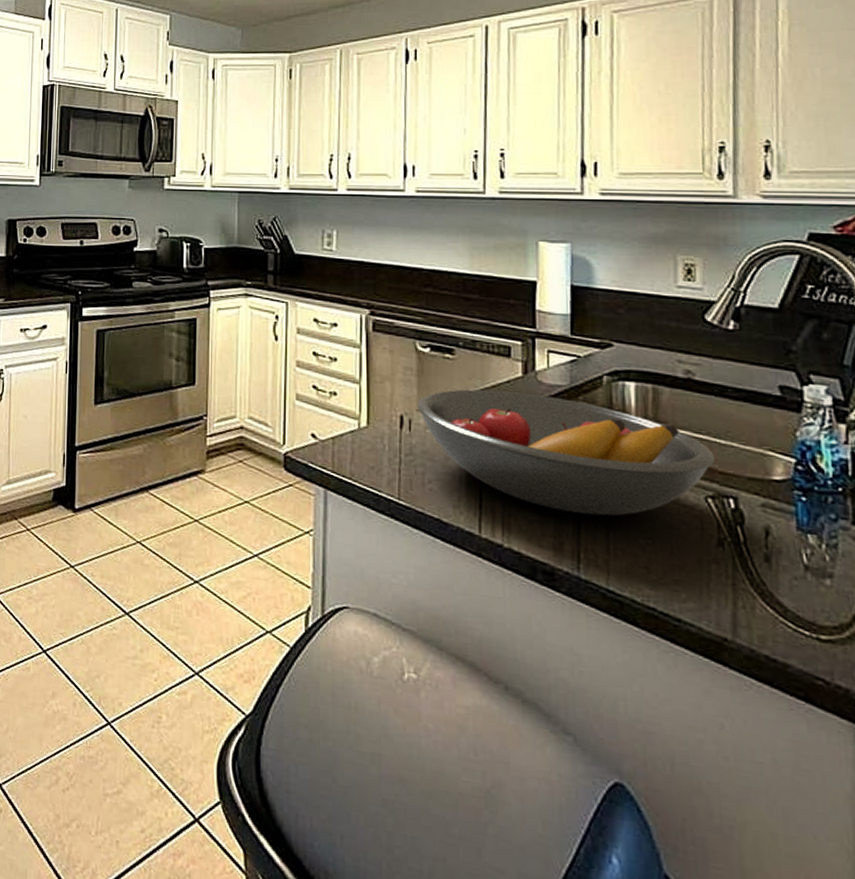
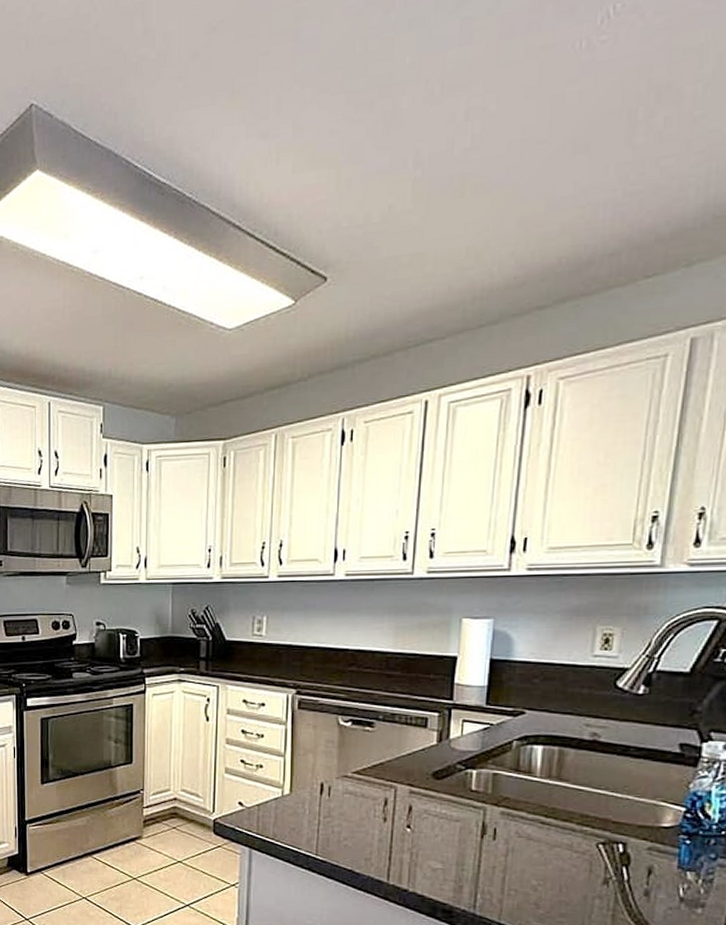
fruit bowl: present [416,389,714,516] -> none [336,757,610,863]

